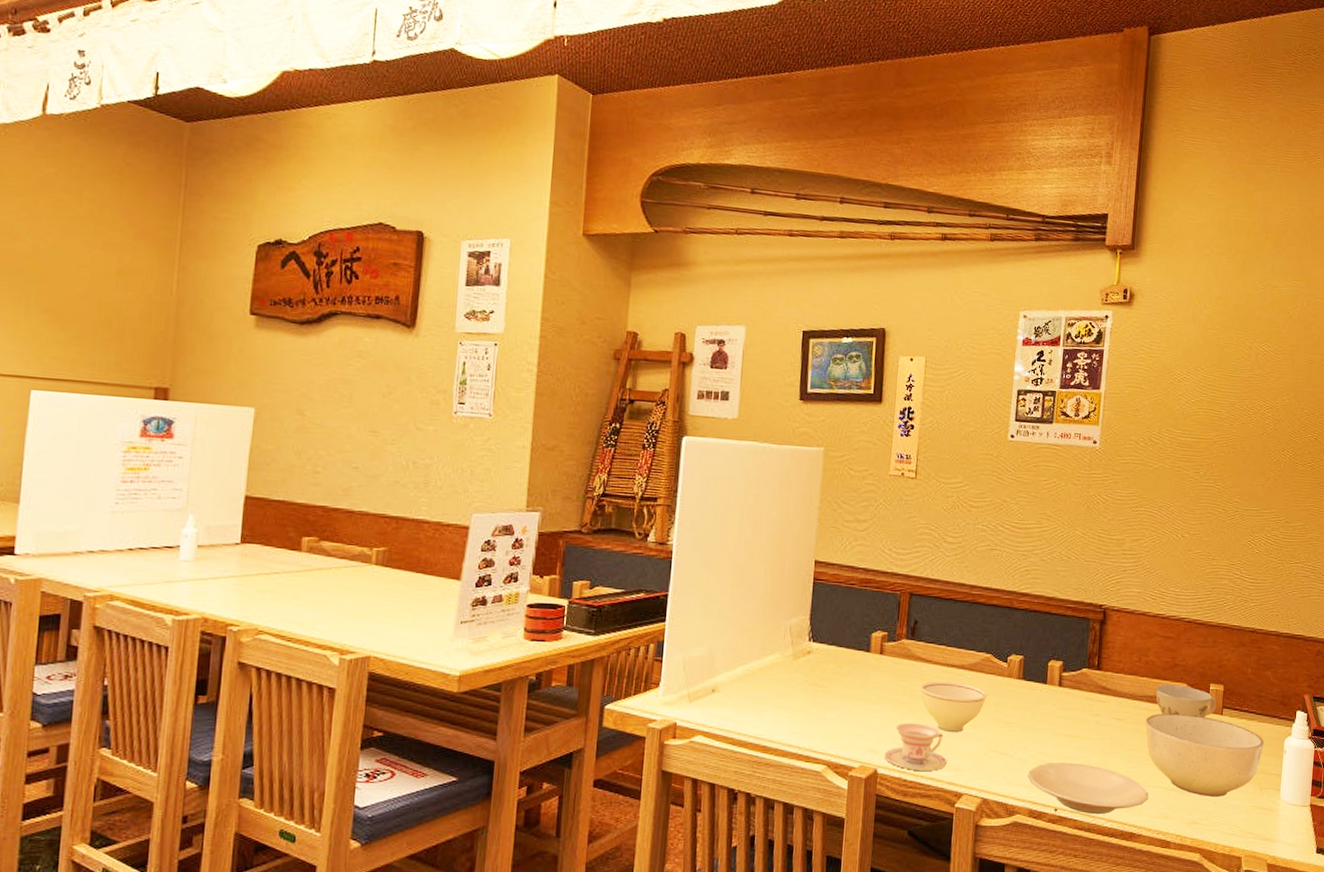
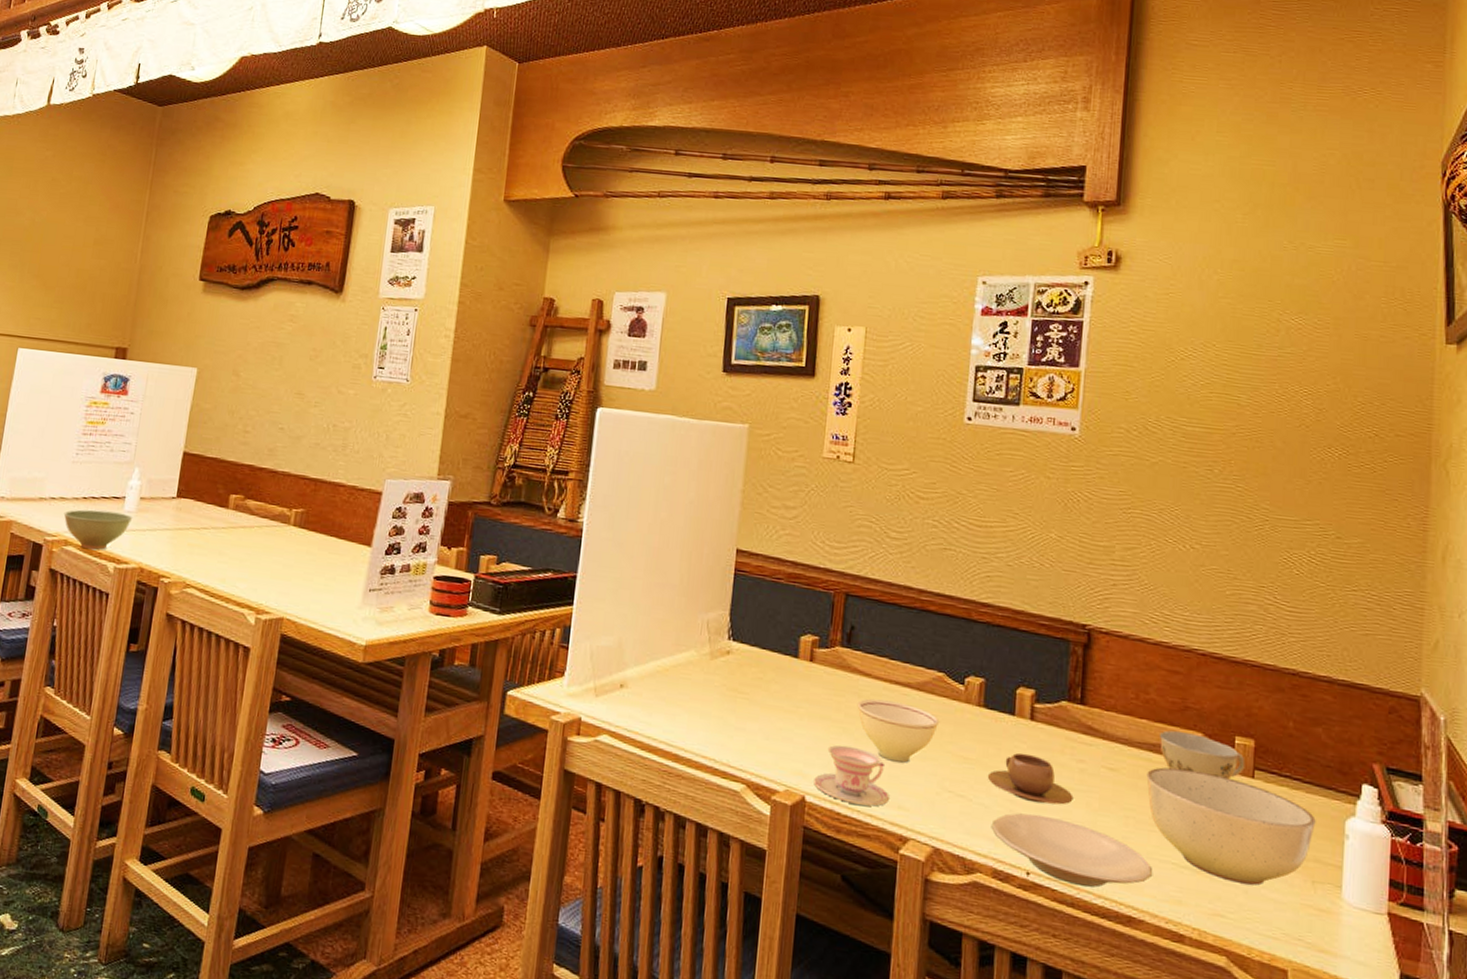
bowl: none [105,561,191,602] -> present [63,509,133,550]
teacup: none [1025,714,1091,753] -> present [987,752,1074,805]

